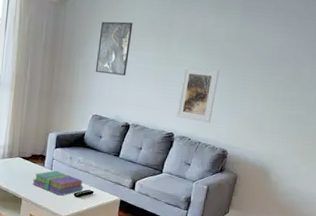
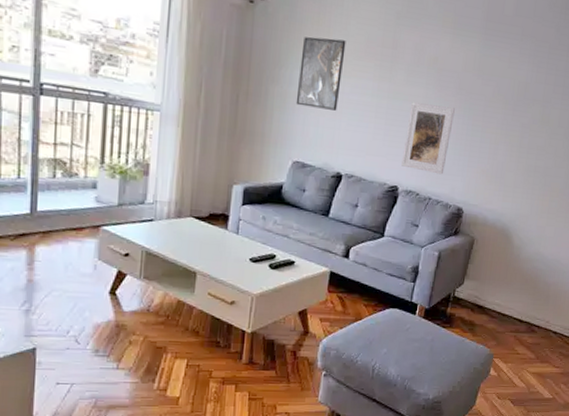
books: present [32,170,83,196] -> none [211,234,281,268]

